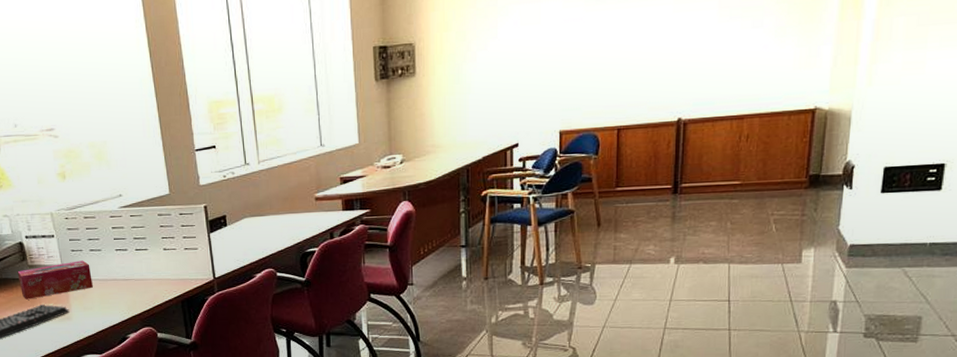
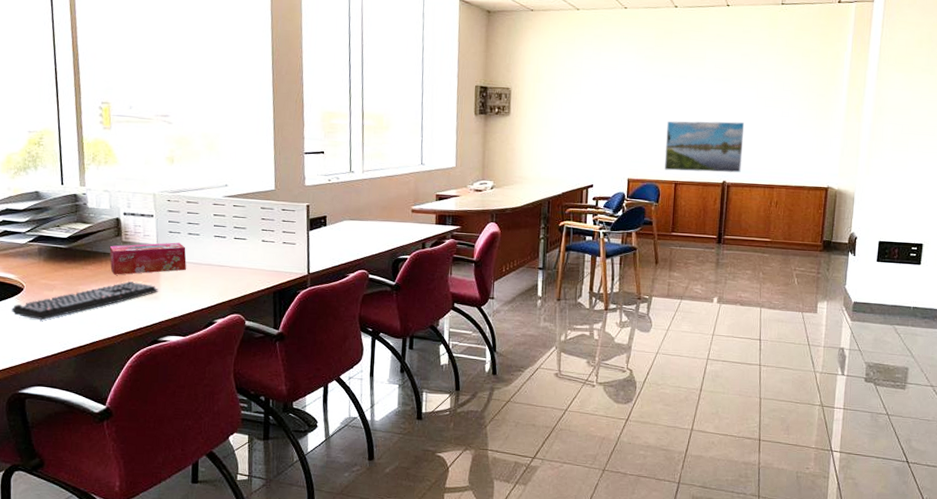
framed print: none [604,42,704,115] -> present [665,121,745,173]

